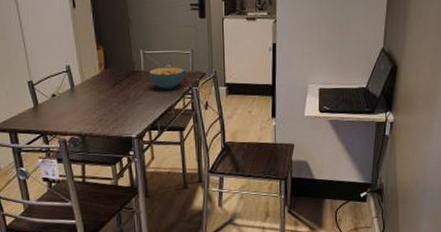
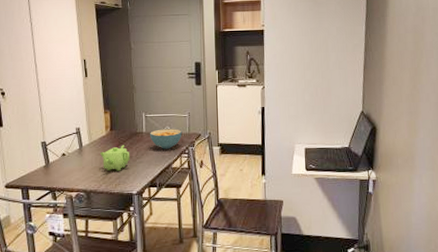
teapot: none [93,85,128,113] -> present [99,145,130,171]

